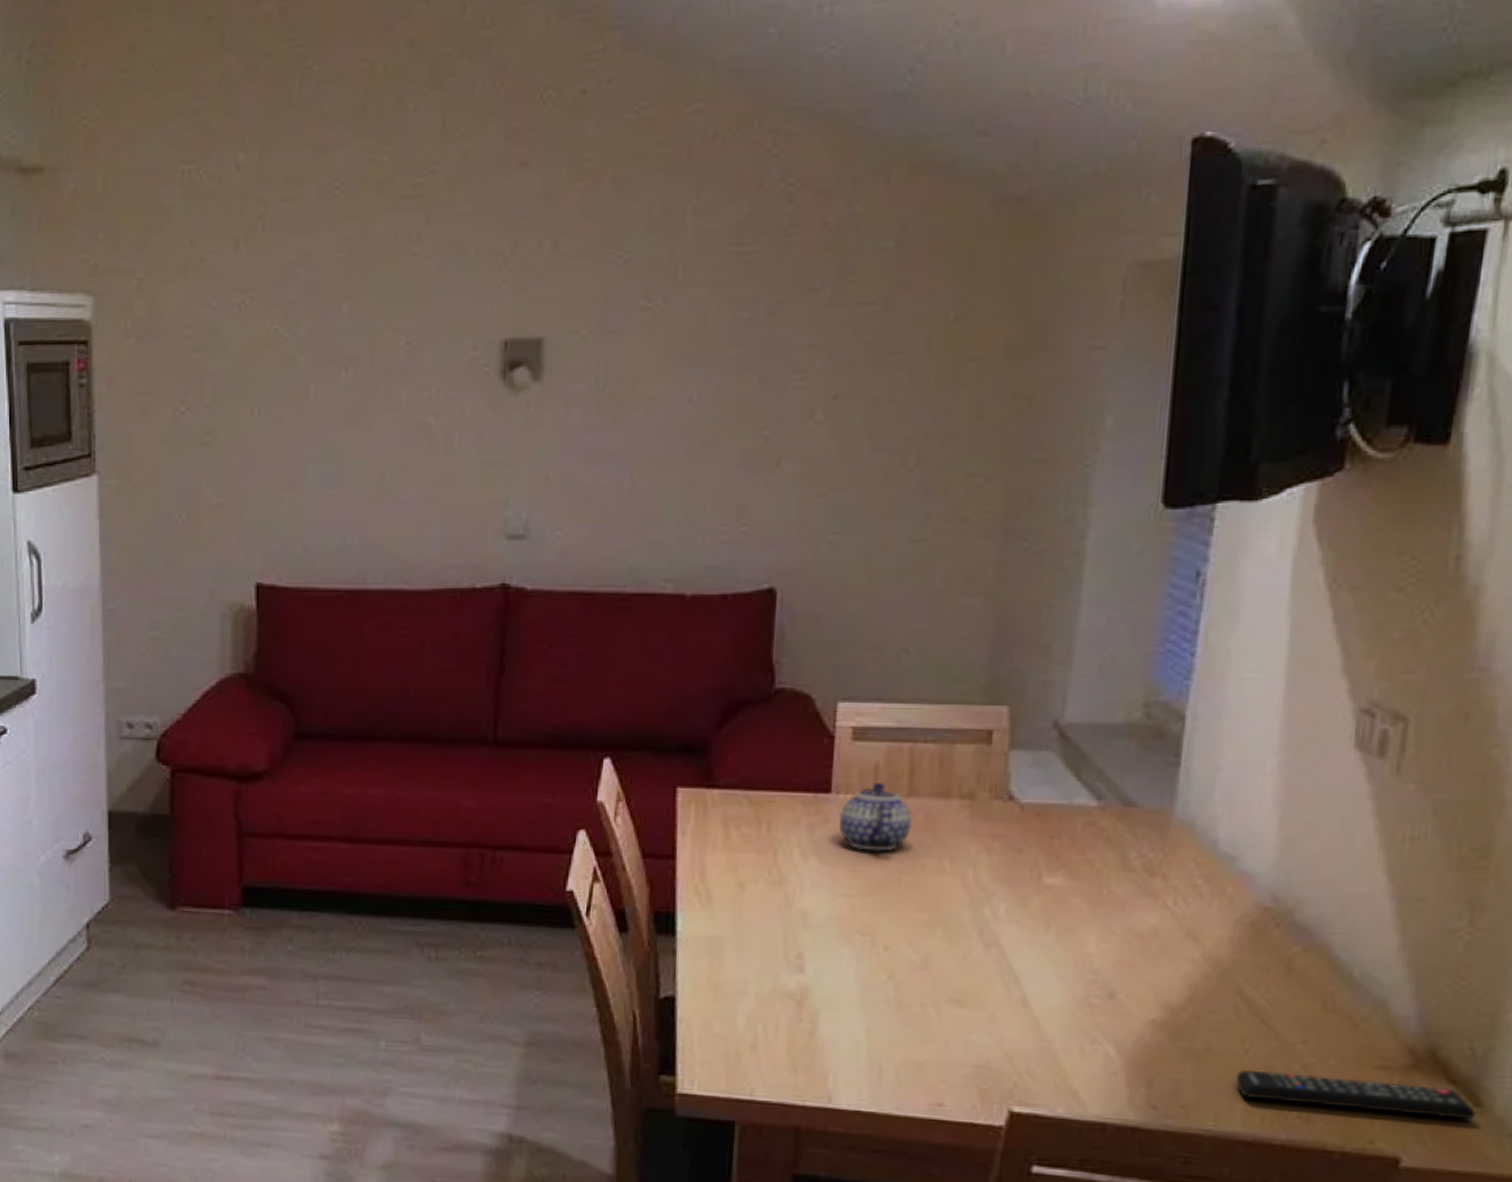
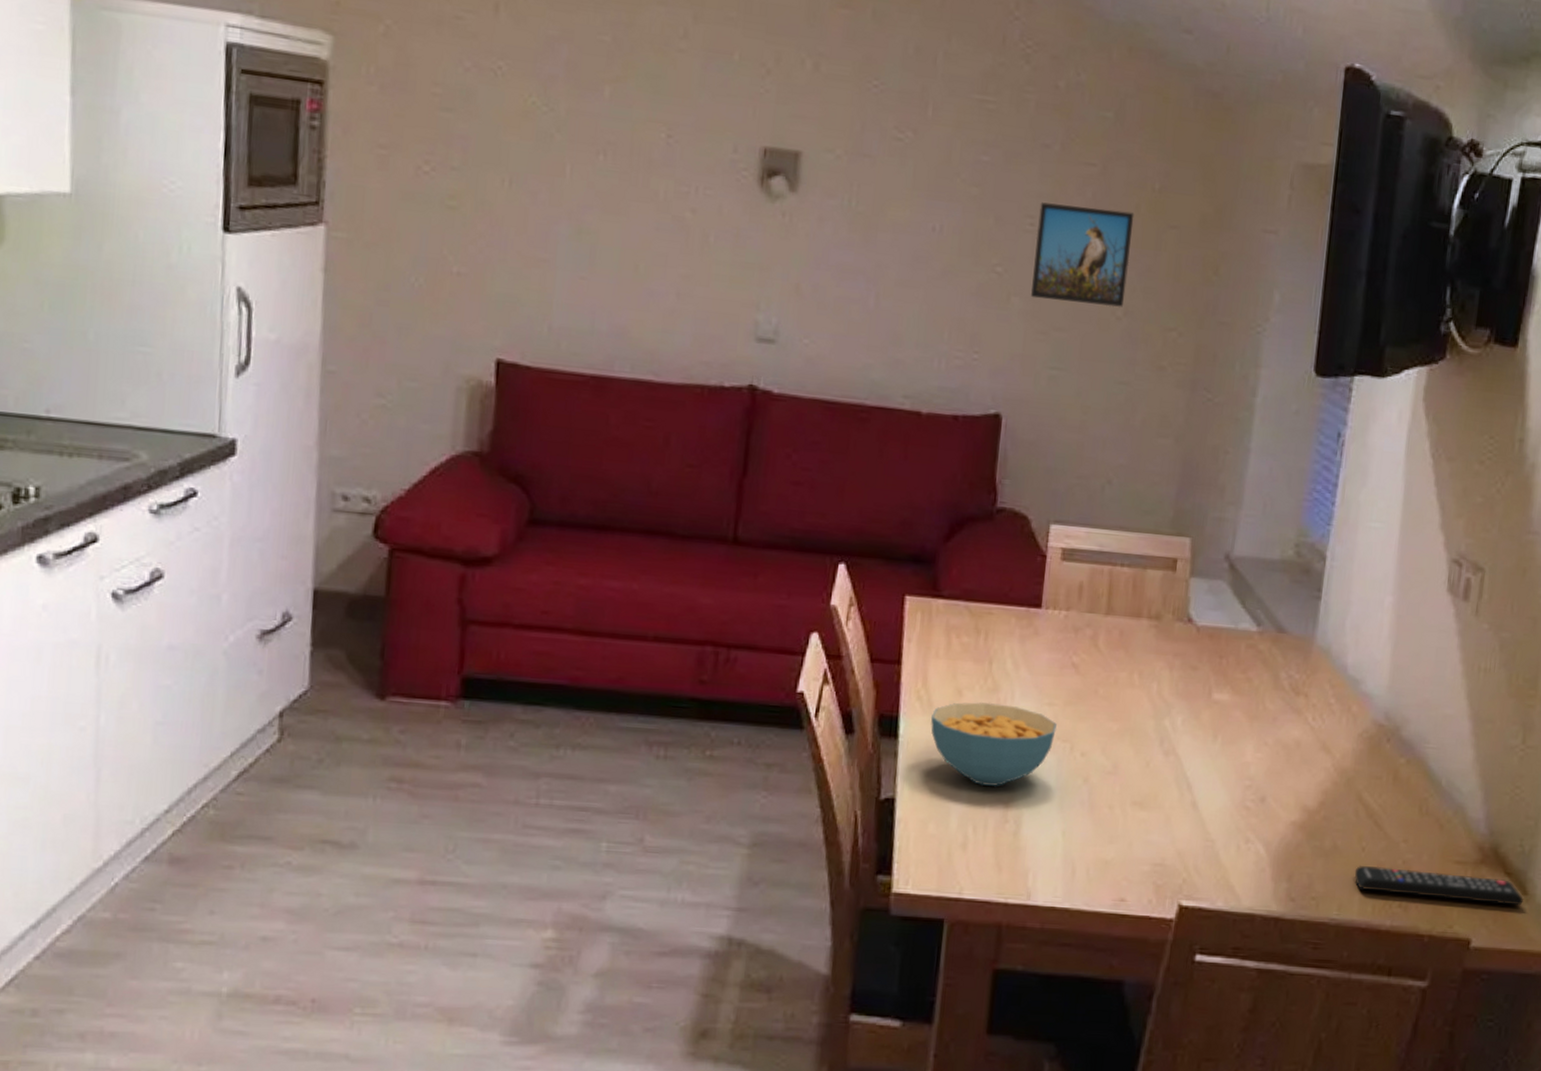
cereal bowl: none [710,895,854,985] -> present [930,702,1057,787]
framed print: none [803,349,925,459] -> present [1030,202,1135,308]
teapot: present [838,782,913,851] -> none [1047,600,1110,664]

